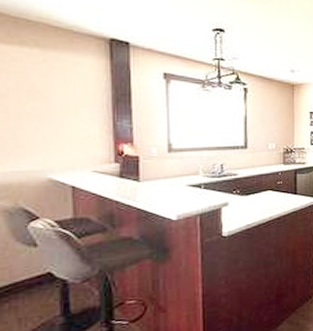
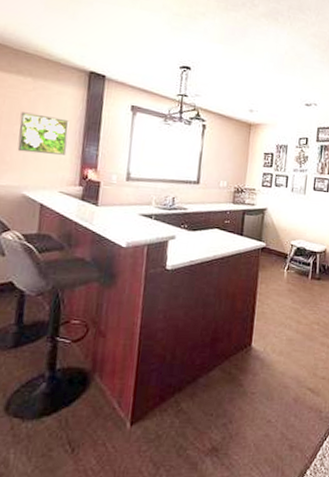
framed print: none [32,88,95,133] -> present [17,112,69,155]

